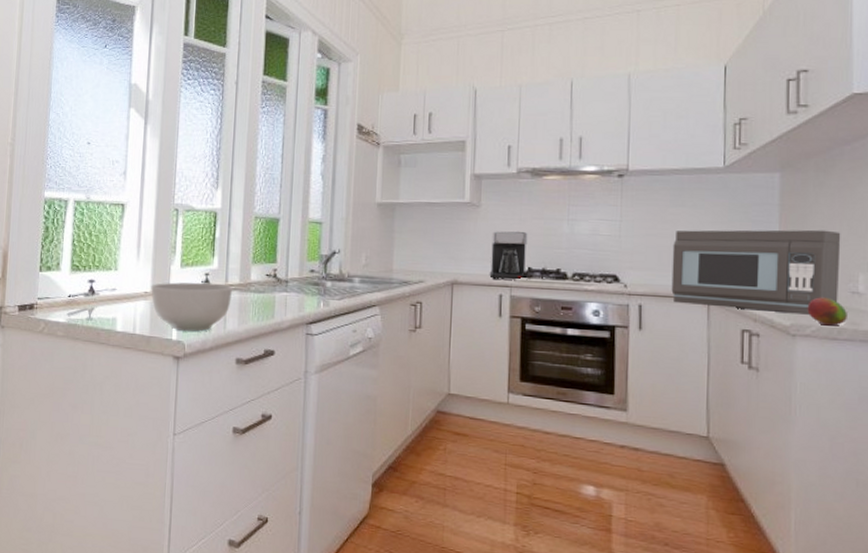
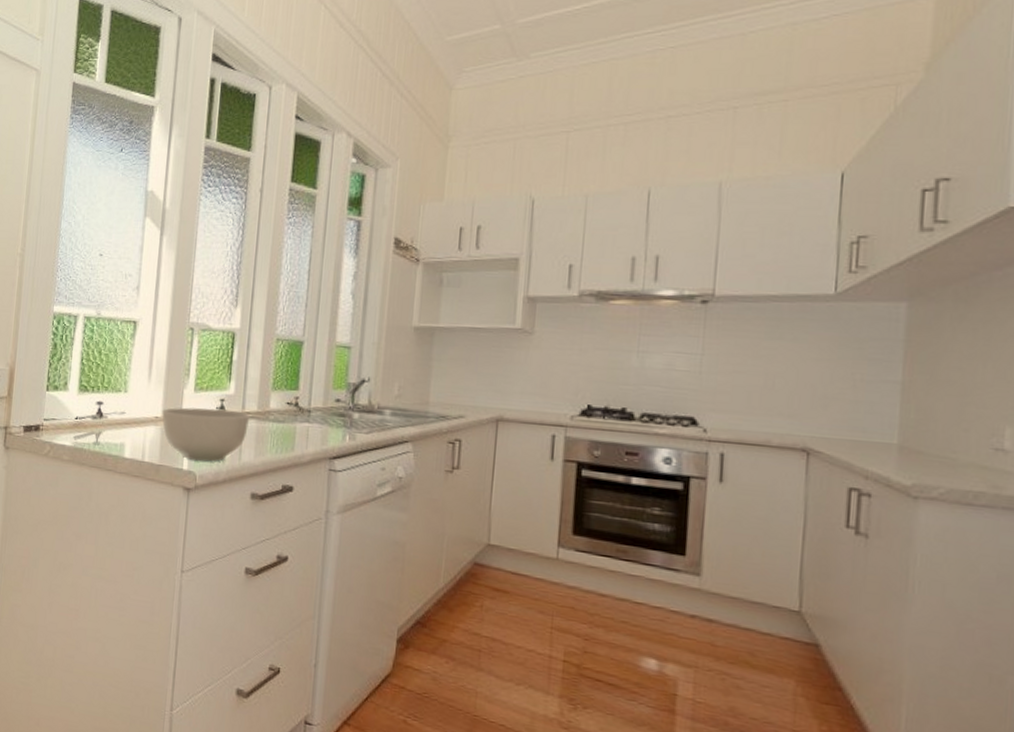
coffee maker: present [489,231,528,280] -> none [541,362,589,420]
microwave: present [671,229,841,315] -> none [761,367,984,474]
fruit: present [807,297,847,326] -> none [934,453,987,489]

